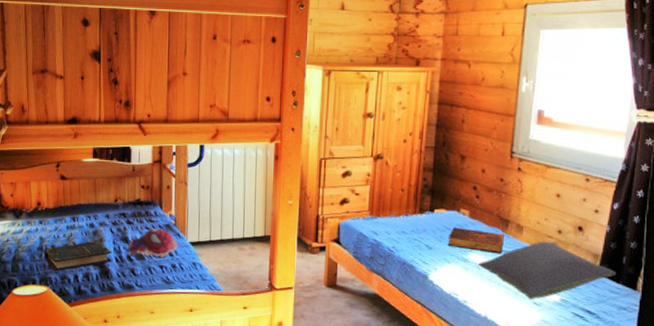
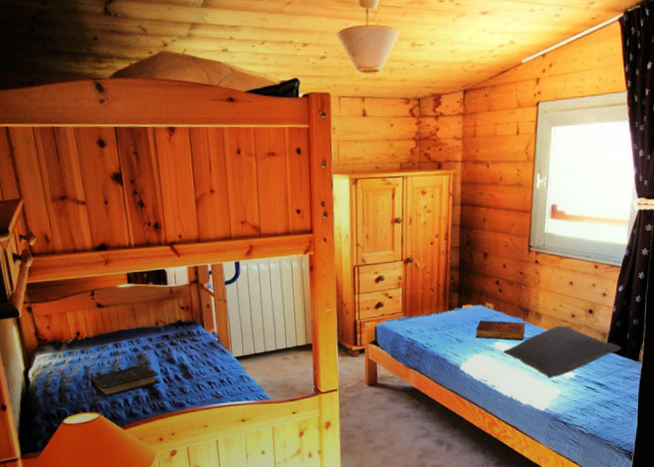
plush toy: present [127,228,178,258] -> none [173,347,224,376]

